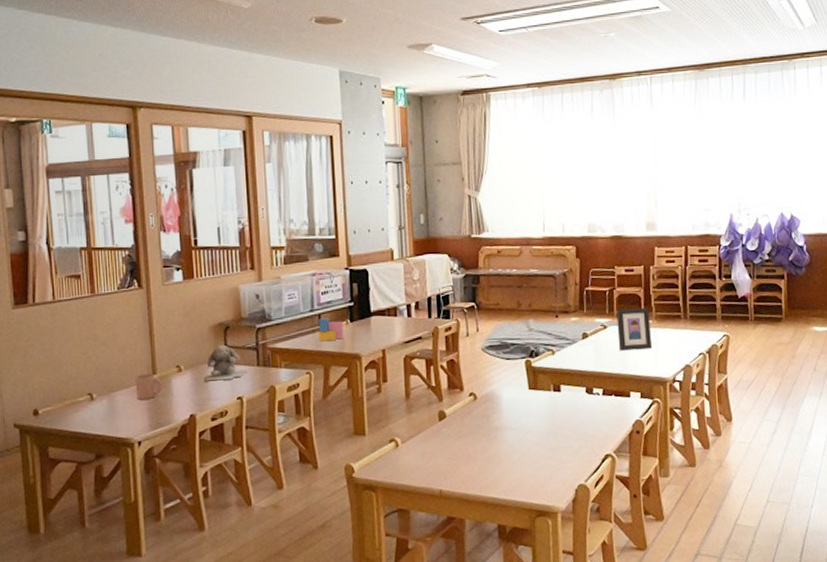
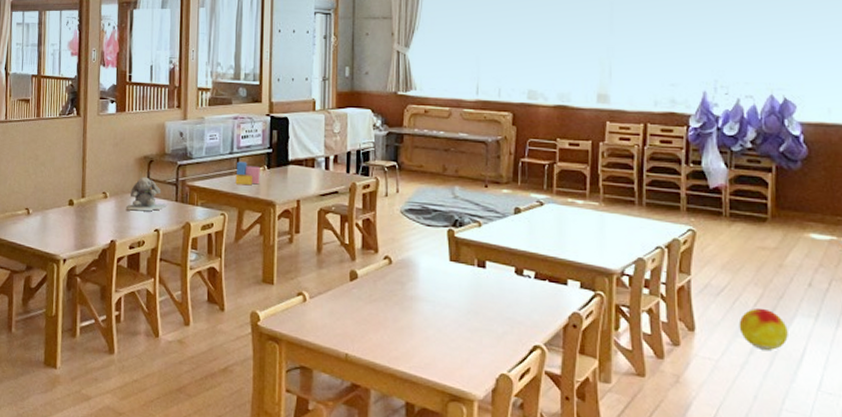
cup: present [135,373,162,400] -> none [66,196,89,220]
picture frame: present [616,308,653,351] -> none [556,186,598,234]
toy ball: none [764,394,801,428] -> present [739,308,788,350]

